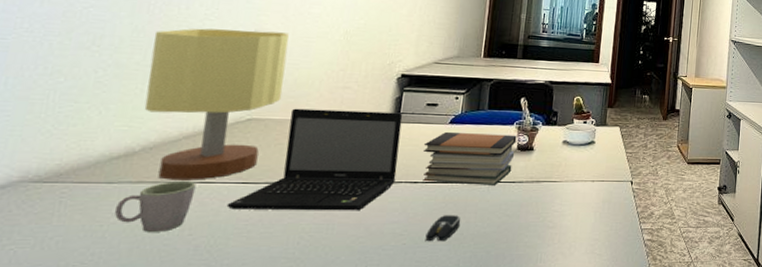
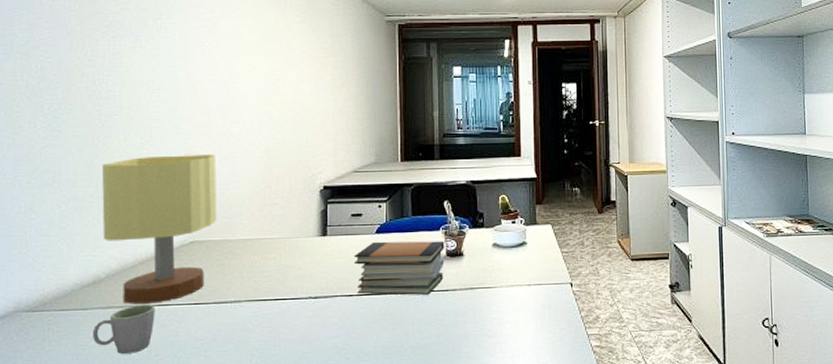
laptop: present [226,108,403,211] -> none [183,225,331,330]
computer mouse: present [425,215,461,242] -> none [367,327,399,355]

